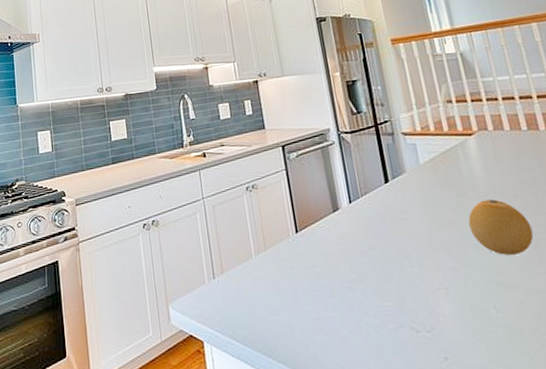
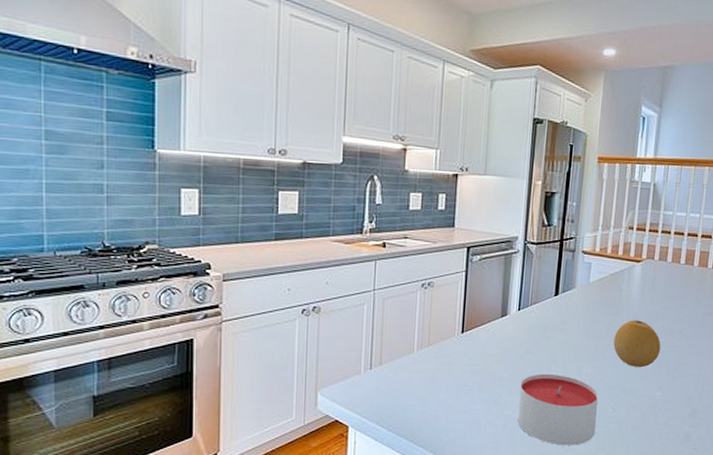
candle: none [373,270,483,358] -> present [517,373,599,446]

